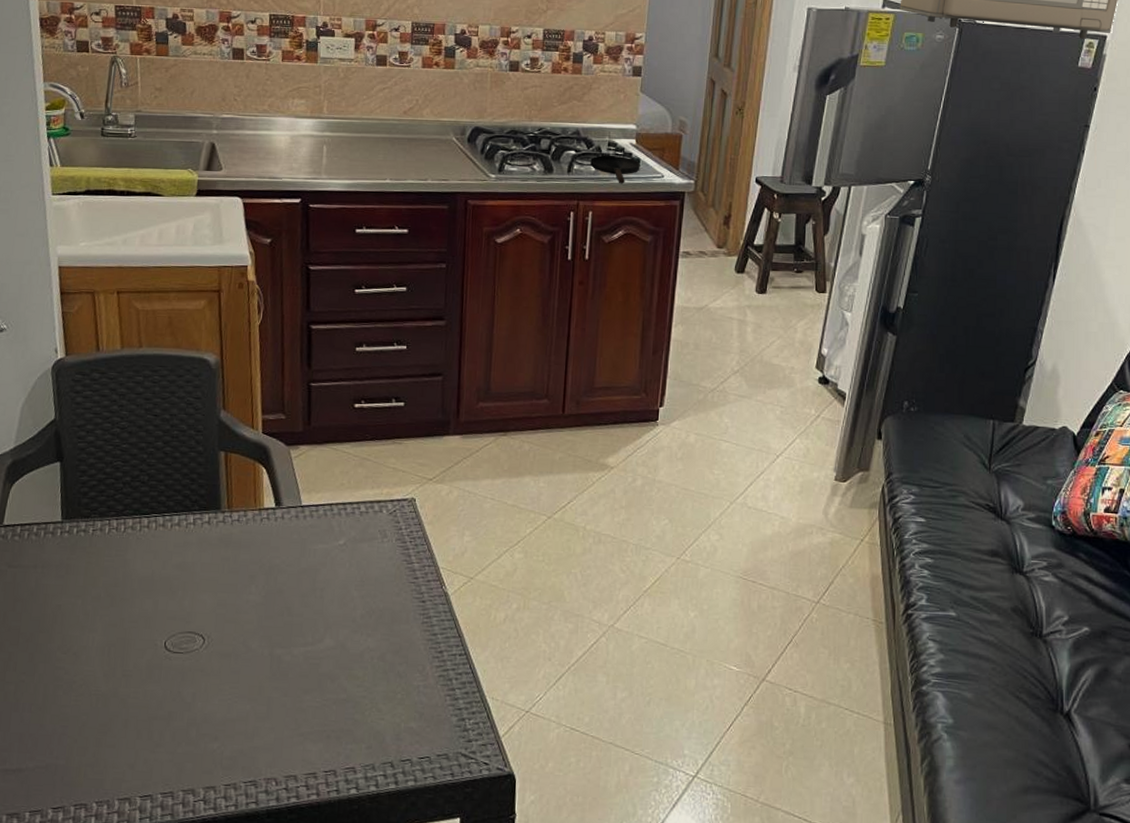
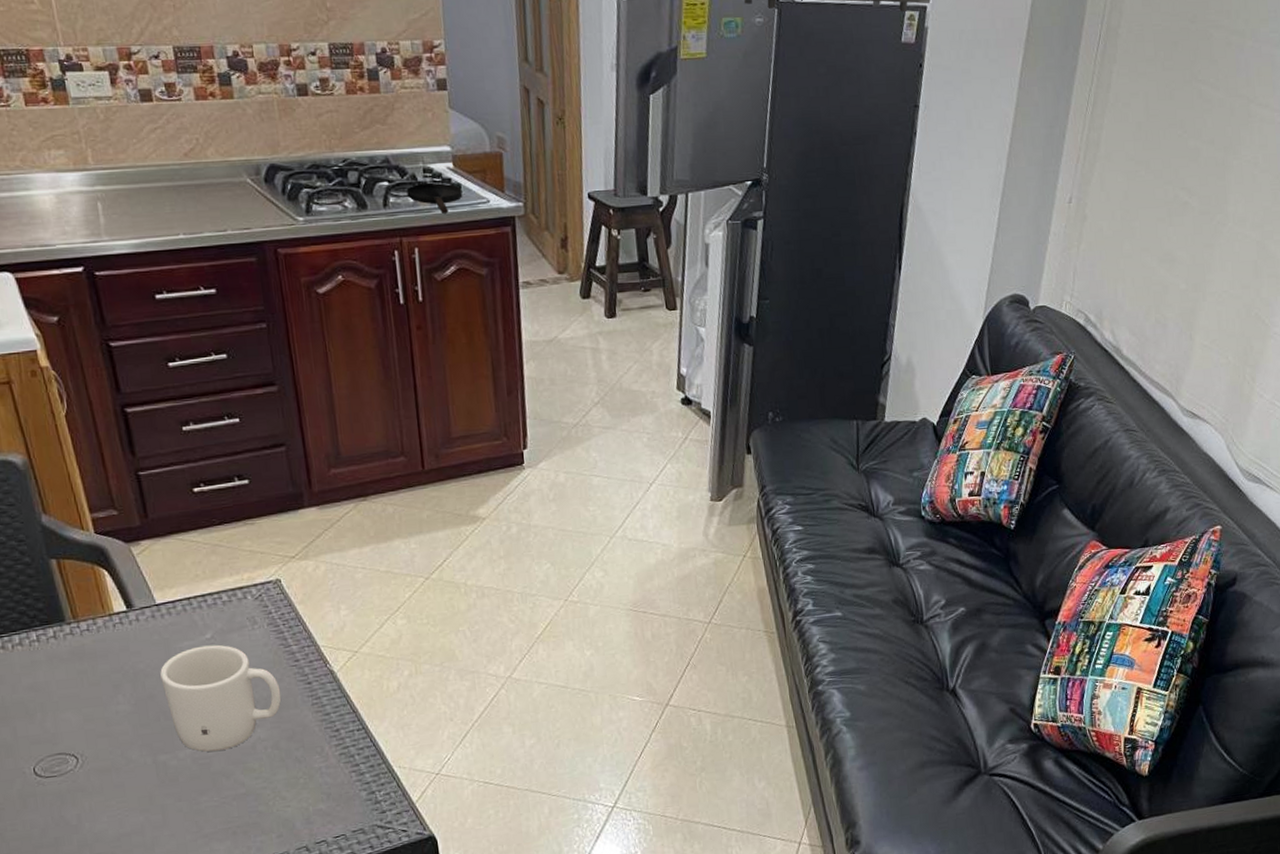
mug: none [292,550,396,654] -> present [160,644,282,752]

